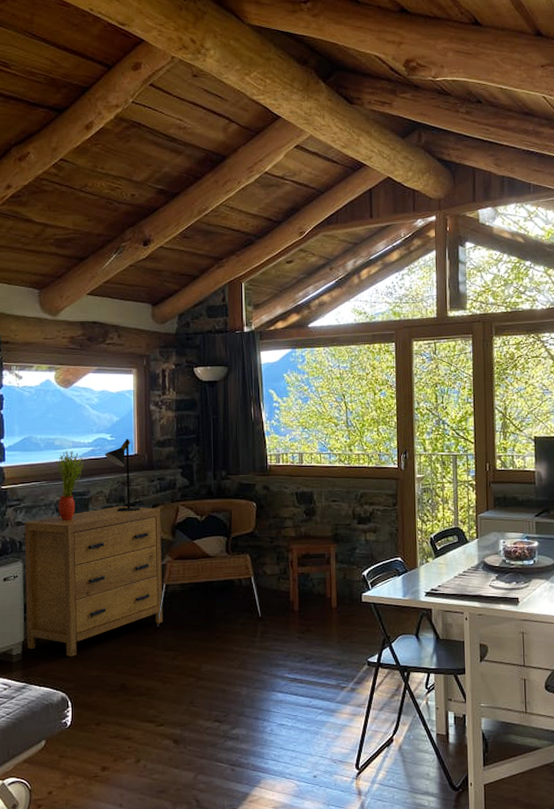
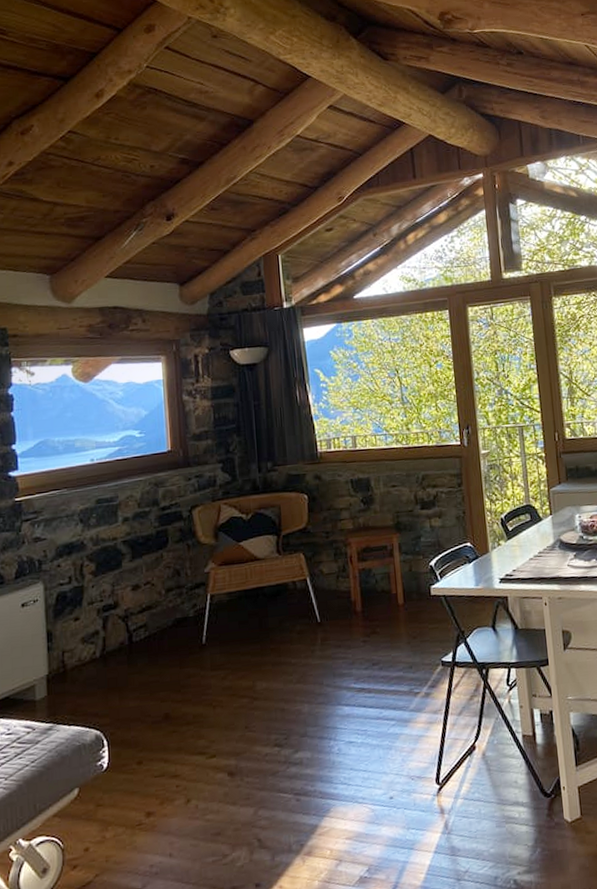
dresser: present [24,506,163,657] -> none [43,509,210,688]
potted plant: present [56,450,84,520] -> none [77,452,111,532]
table lamp: present [104,438,141,512] -> none [133,433,178,518]

